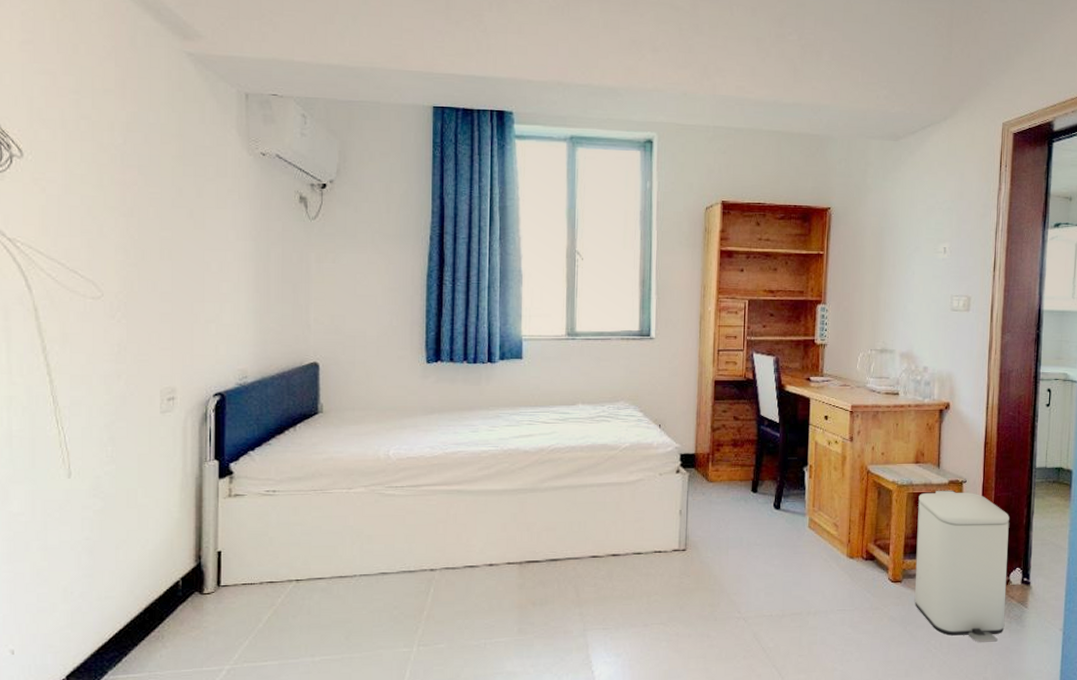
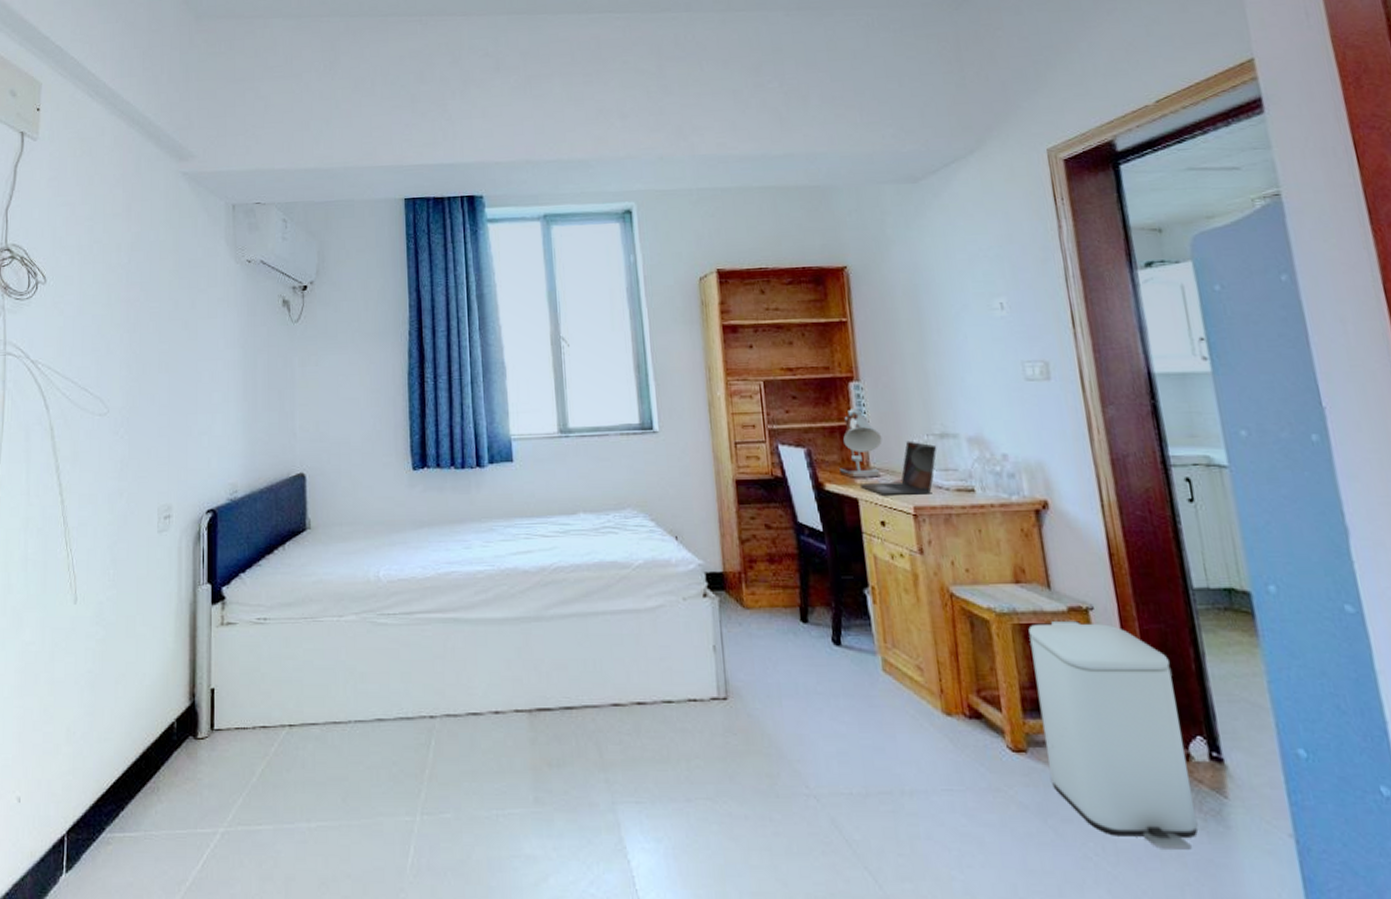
desk lamp: none [799,326,836,382] -> present [839,408,882,478]
laptop: none [813,354,877,397] -> present [859,441,937,497]

